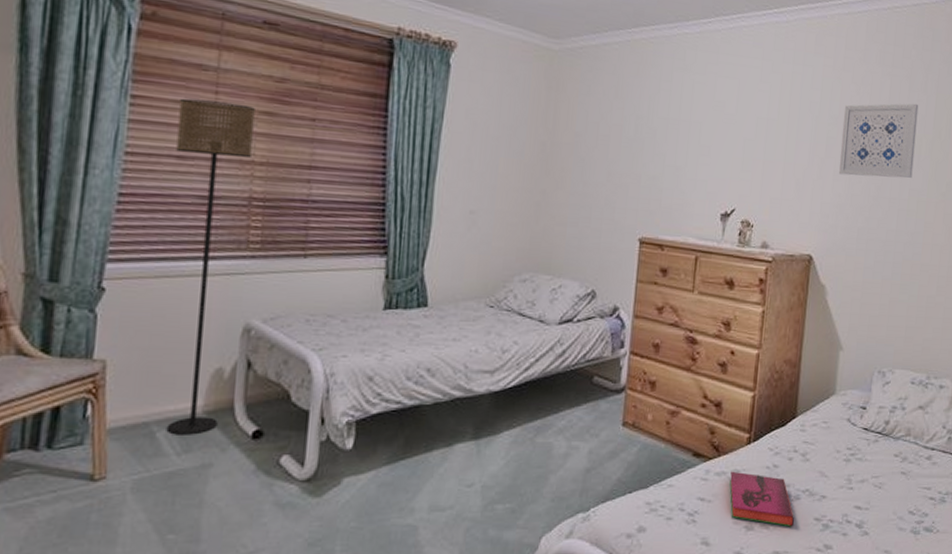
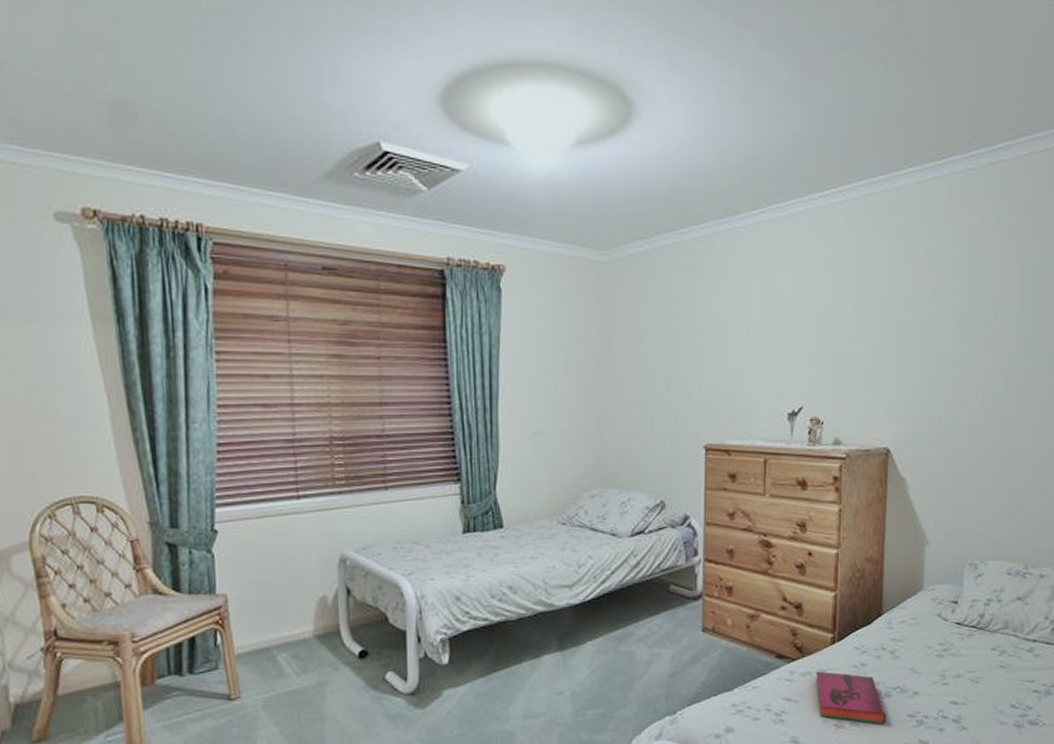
floor lamp: present [166,98,255,435] -> none [258,349,328,658]
wall art: present [838,103,919,179] -> none [913,274,1002,360]

